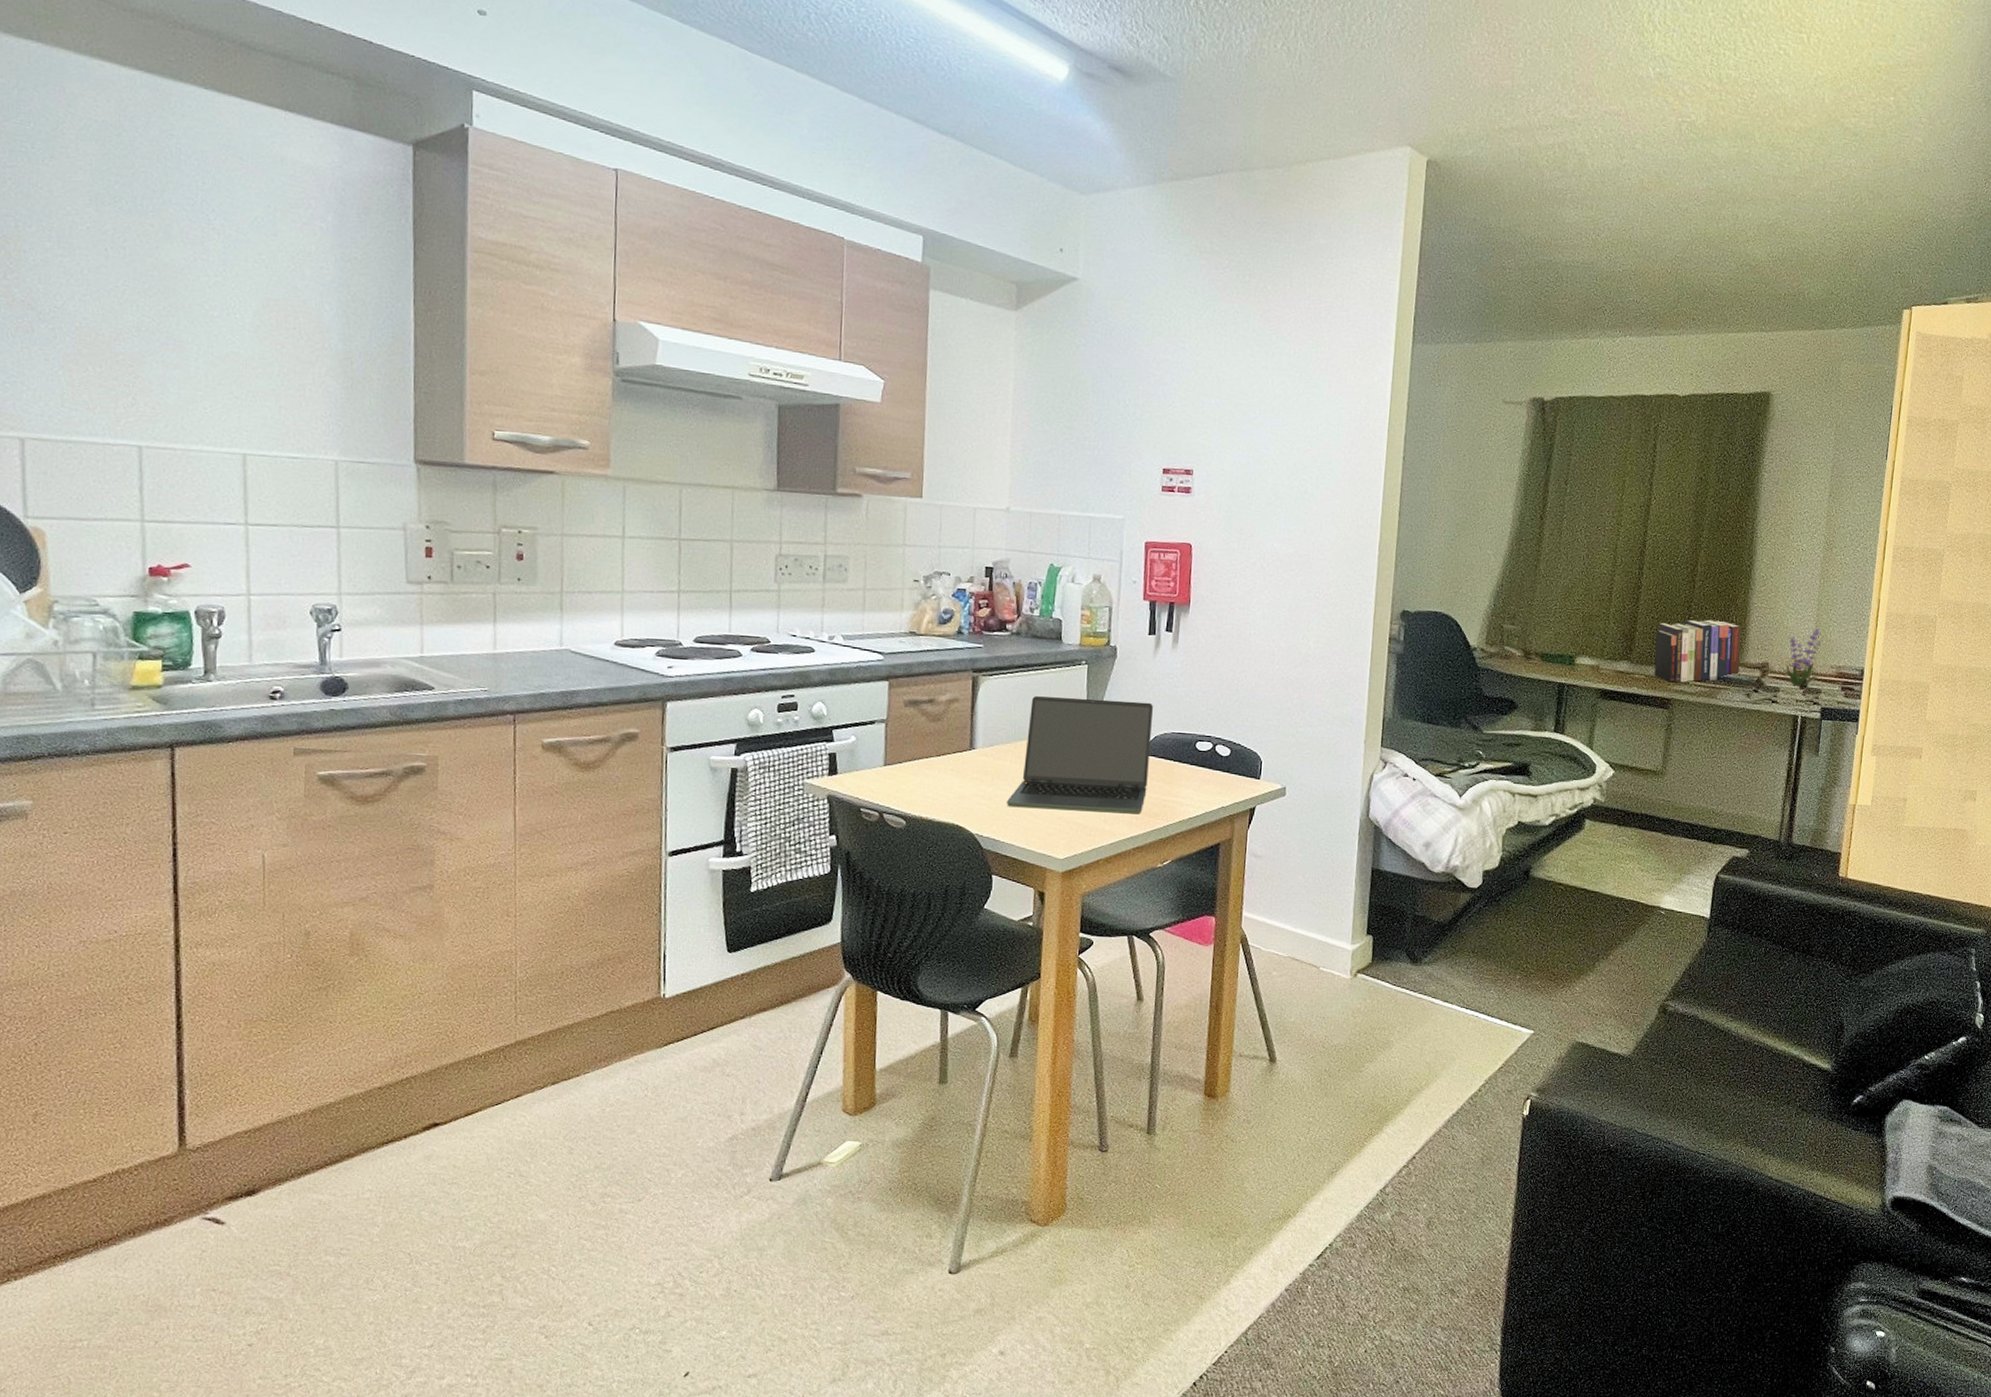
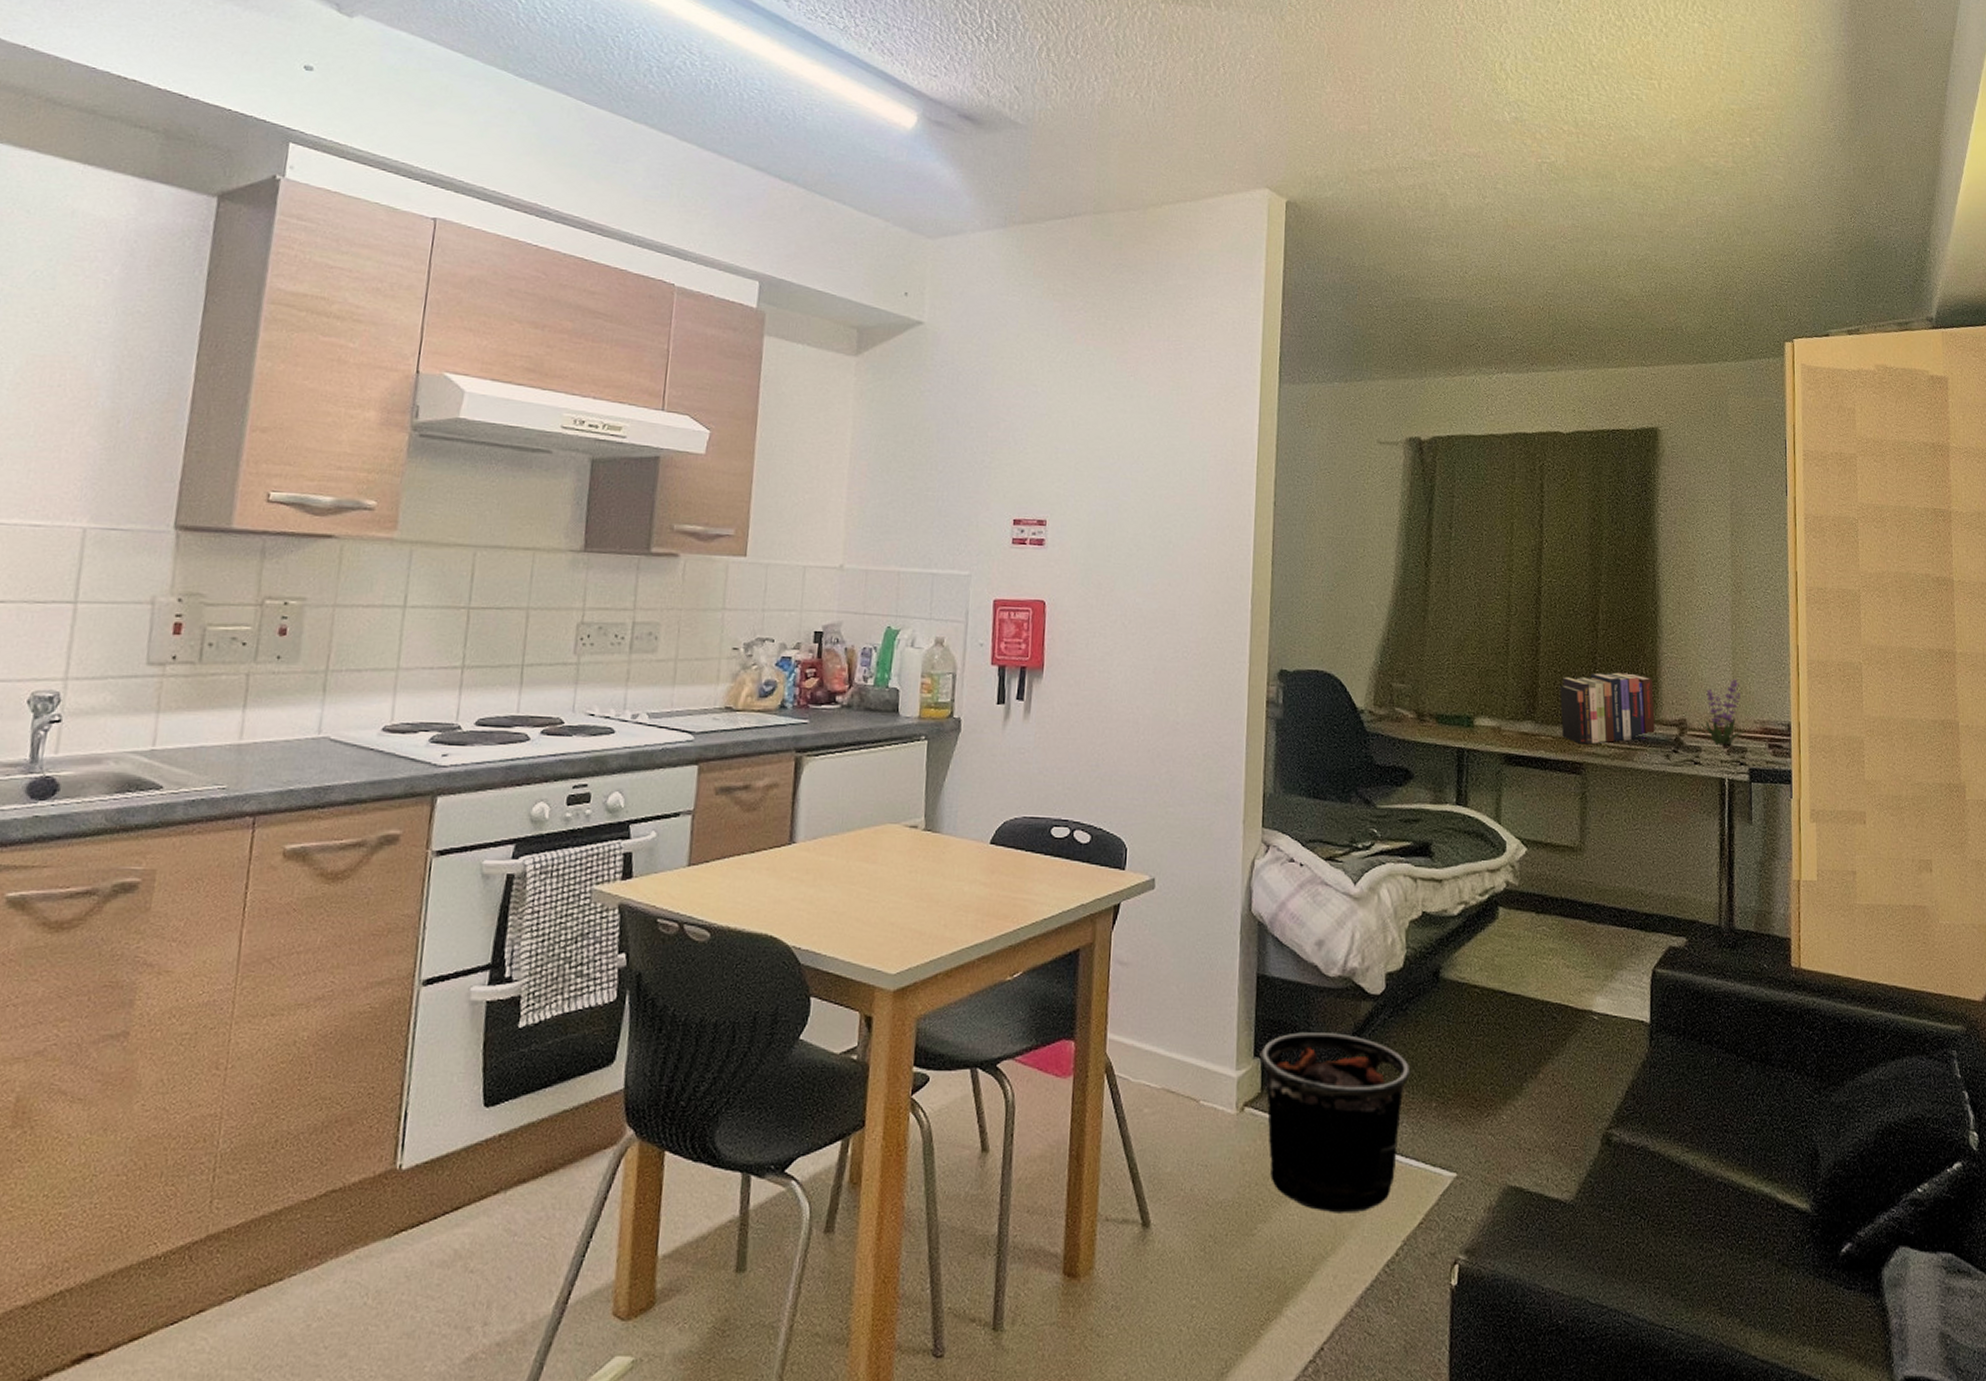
laptop: present [1007,696,1153,814] -> none [830,778,1002,916]
trash bin: none [1371,916,1500,1058] -> present [1259,1031,1411,1213]

